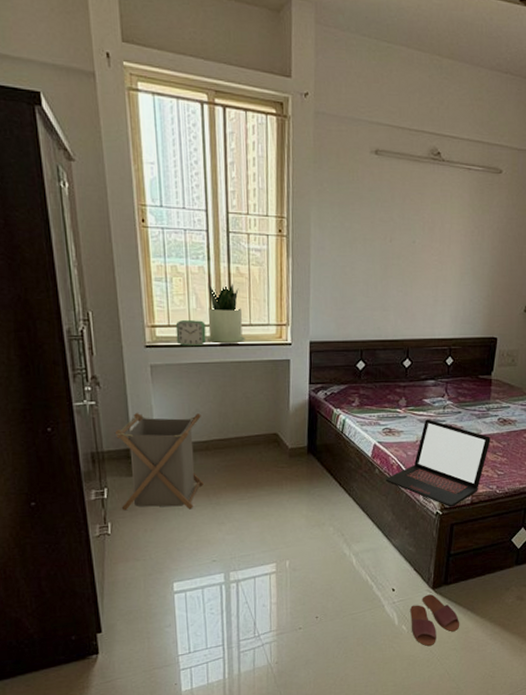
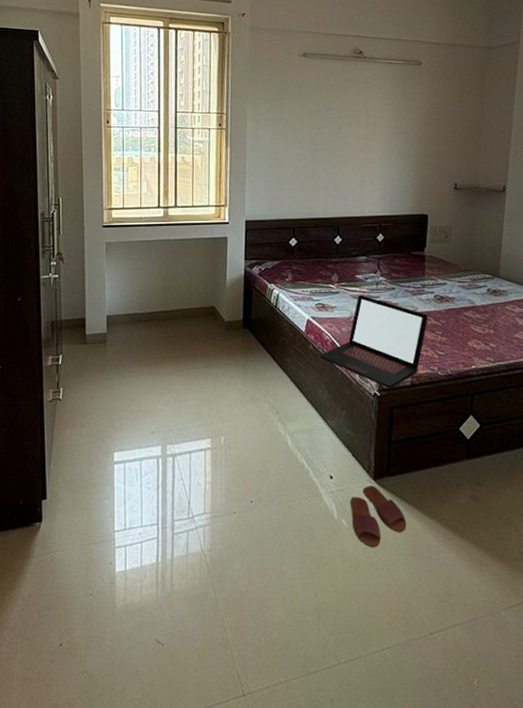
laundry basket: present [114,412,204,511] -> none [72,284,147,379]
alarm clock: present [175,320,206,347] -> none [129,203,154,226]
planter: present [205,283,247,345] -> none [153,171,189,224]

